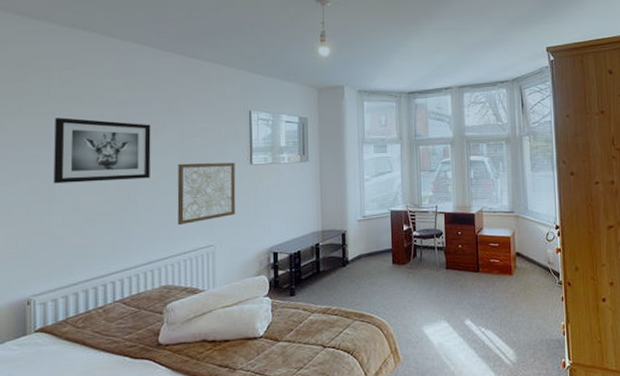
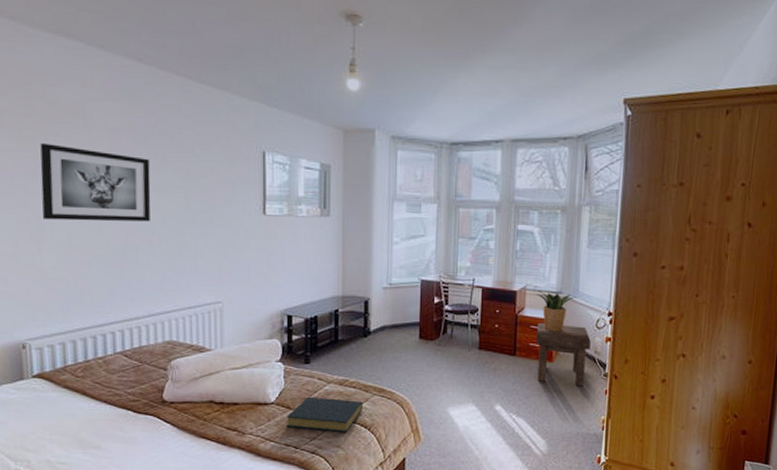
wall art: present [177,162,236,226] -> none [181,207,247,277]
hardback book: none [274,327,345,360] -> present [285,396,363,433]
potted plant: none [492,211,527,248] -> present [537,291,576,332]
stool: none [495,240,544,296] -> present [535,322,591,387]

